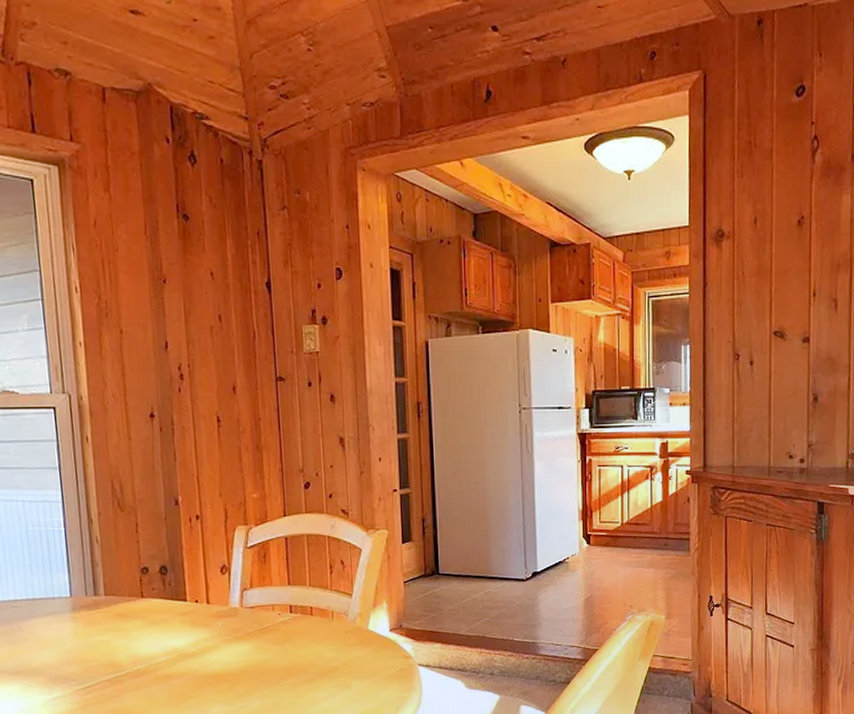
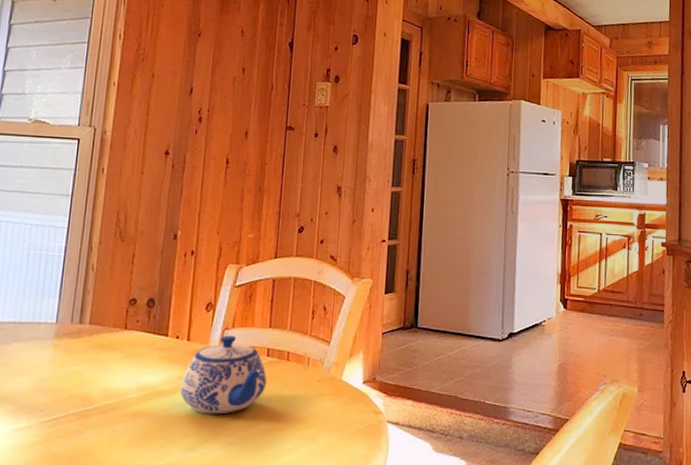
teapot: none [207,595,294,671] -> present [180,335,267,415]

